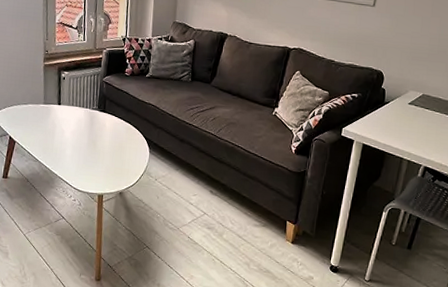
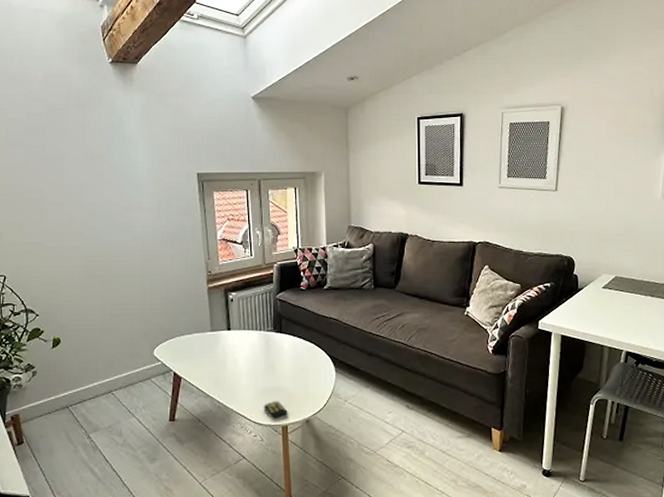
remote control: none [83,172,105,190] -> present [263,401,289,421]

